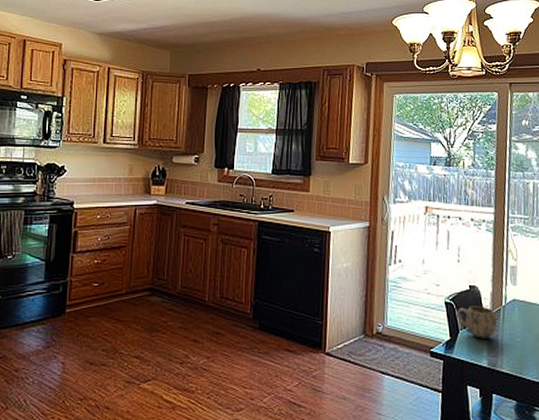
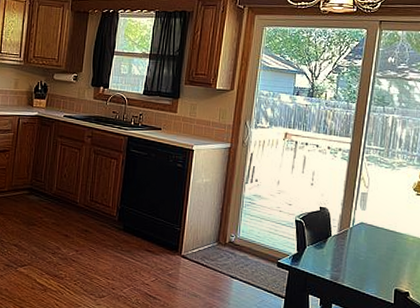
mug: present [457,305,498,338] -> none [306,225,344,255]

